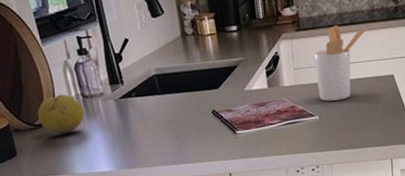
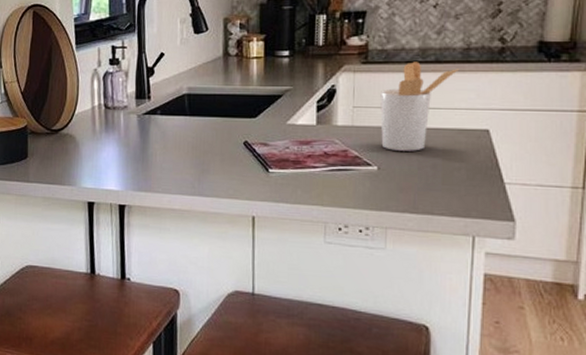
fruit: present [37,94,84,133] -> none [56,102,103,143]

